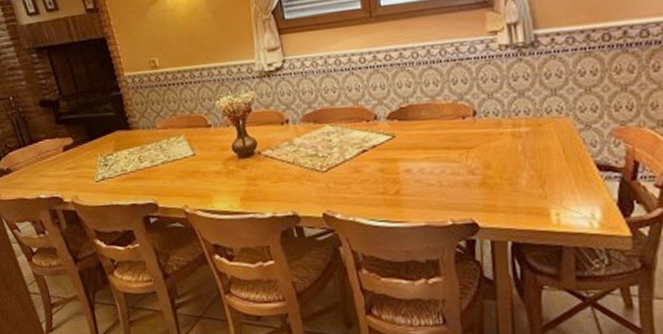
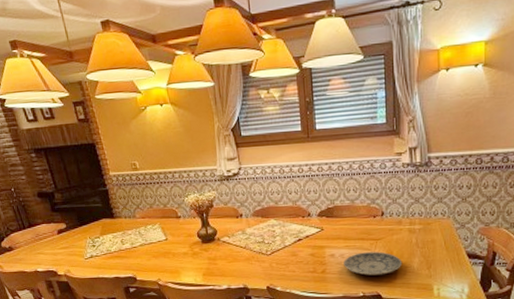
plate: none [424,164,505,197] -> present [344,251,403,276]

